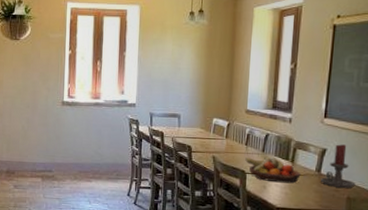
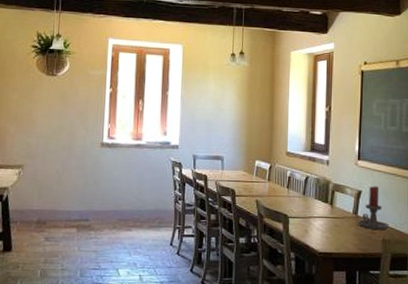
fruit bowl: present [245,156,301,184] -> none [287,199,340,227]

